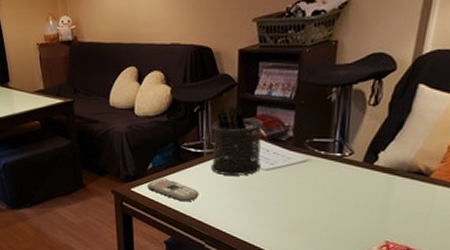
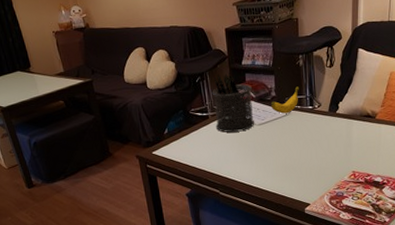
remote control: present [146,178,199,202] -> none [165,140,209,159]
banana: none [285,127,326,159] -> present [271,86,299,114]

